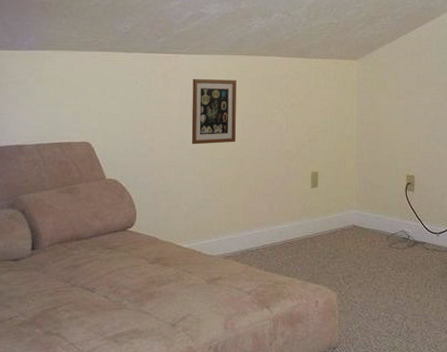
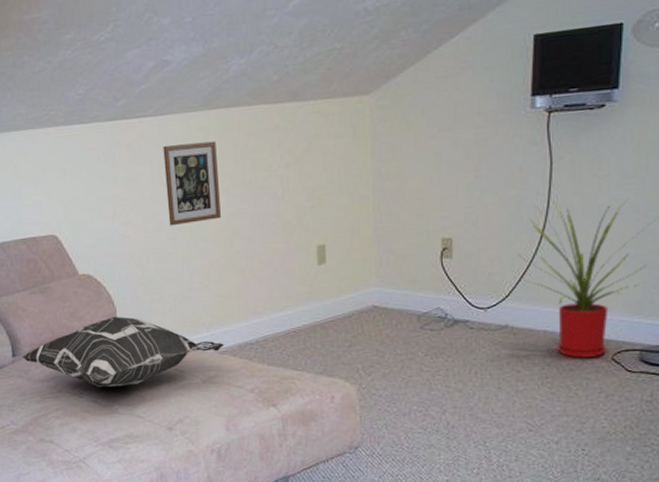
decorative pillow: none [41,218,229,284] -> present [22,316,224,388]

